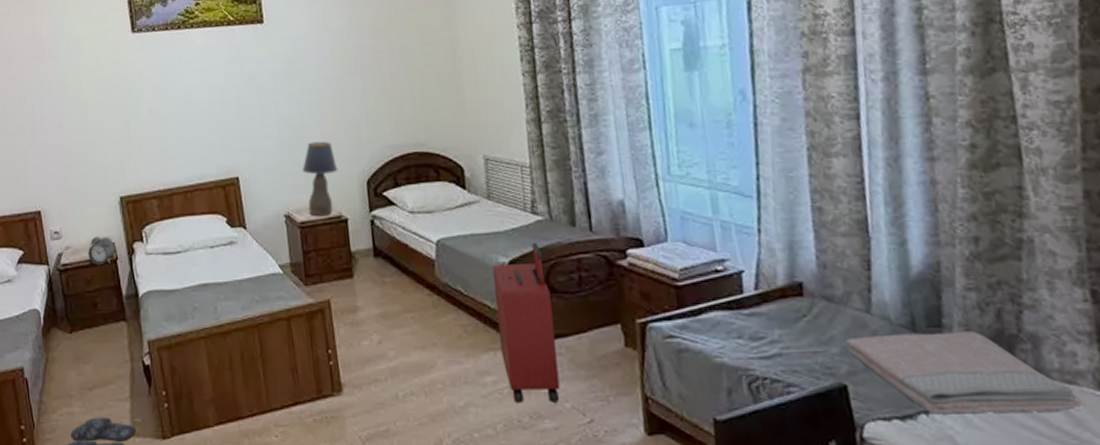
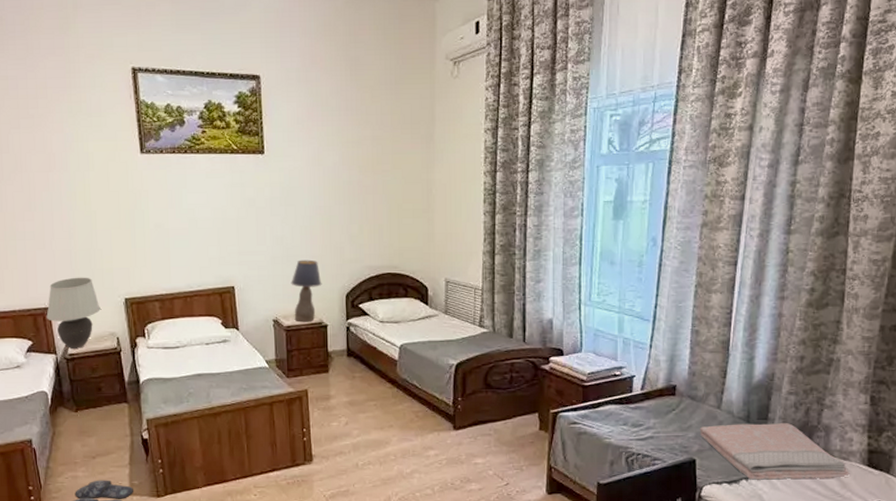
table lamp: none [37,174,94,258] -> present [46,277,101,349]
alarm clock: present [88,236,116,266] -> none [94,331,120,356]
suitcase: present [492,243,560,403] -> none [443,350,487,471]

